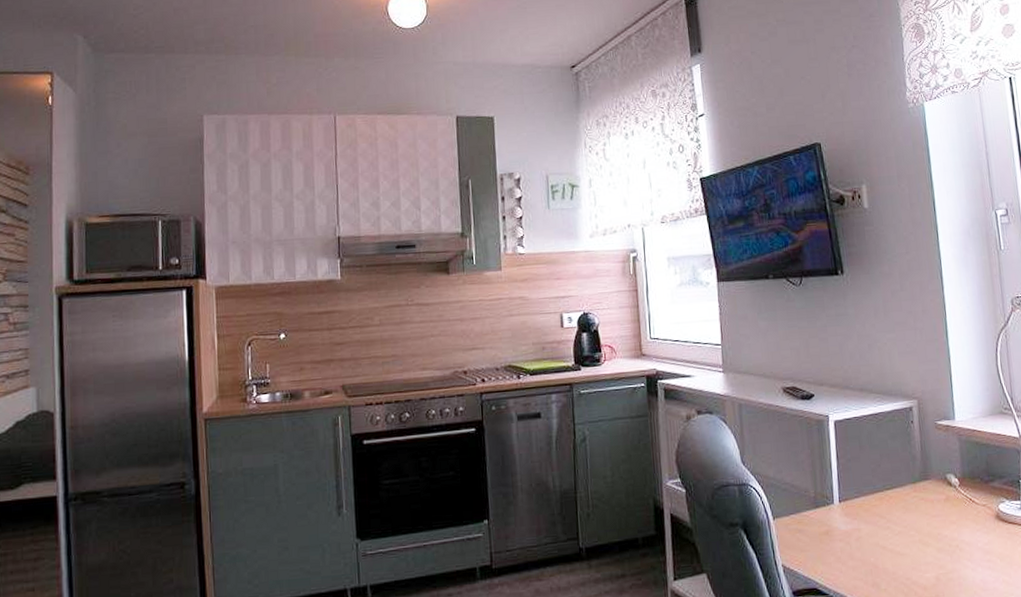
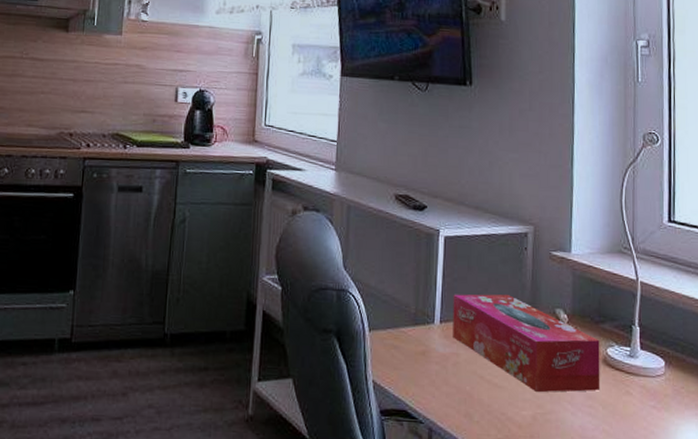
tissue box: none [848,467,997,555] -> present [453,294,600,393]

